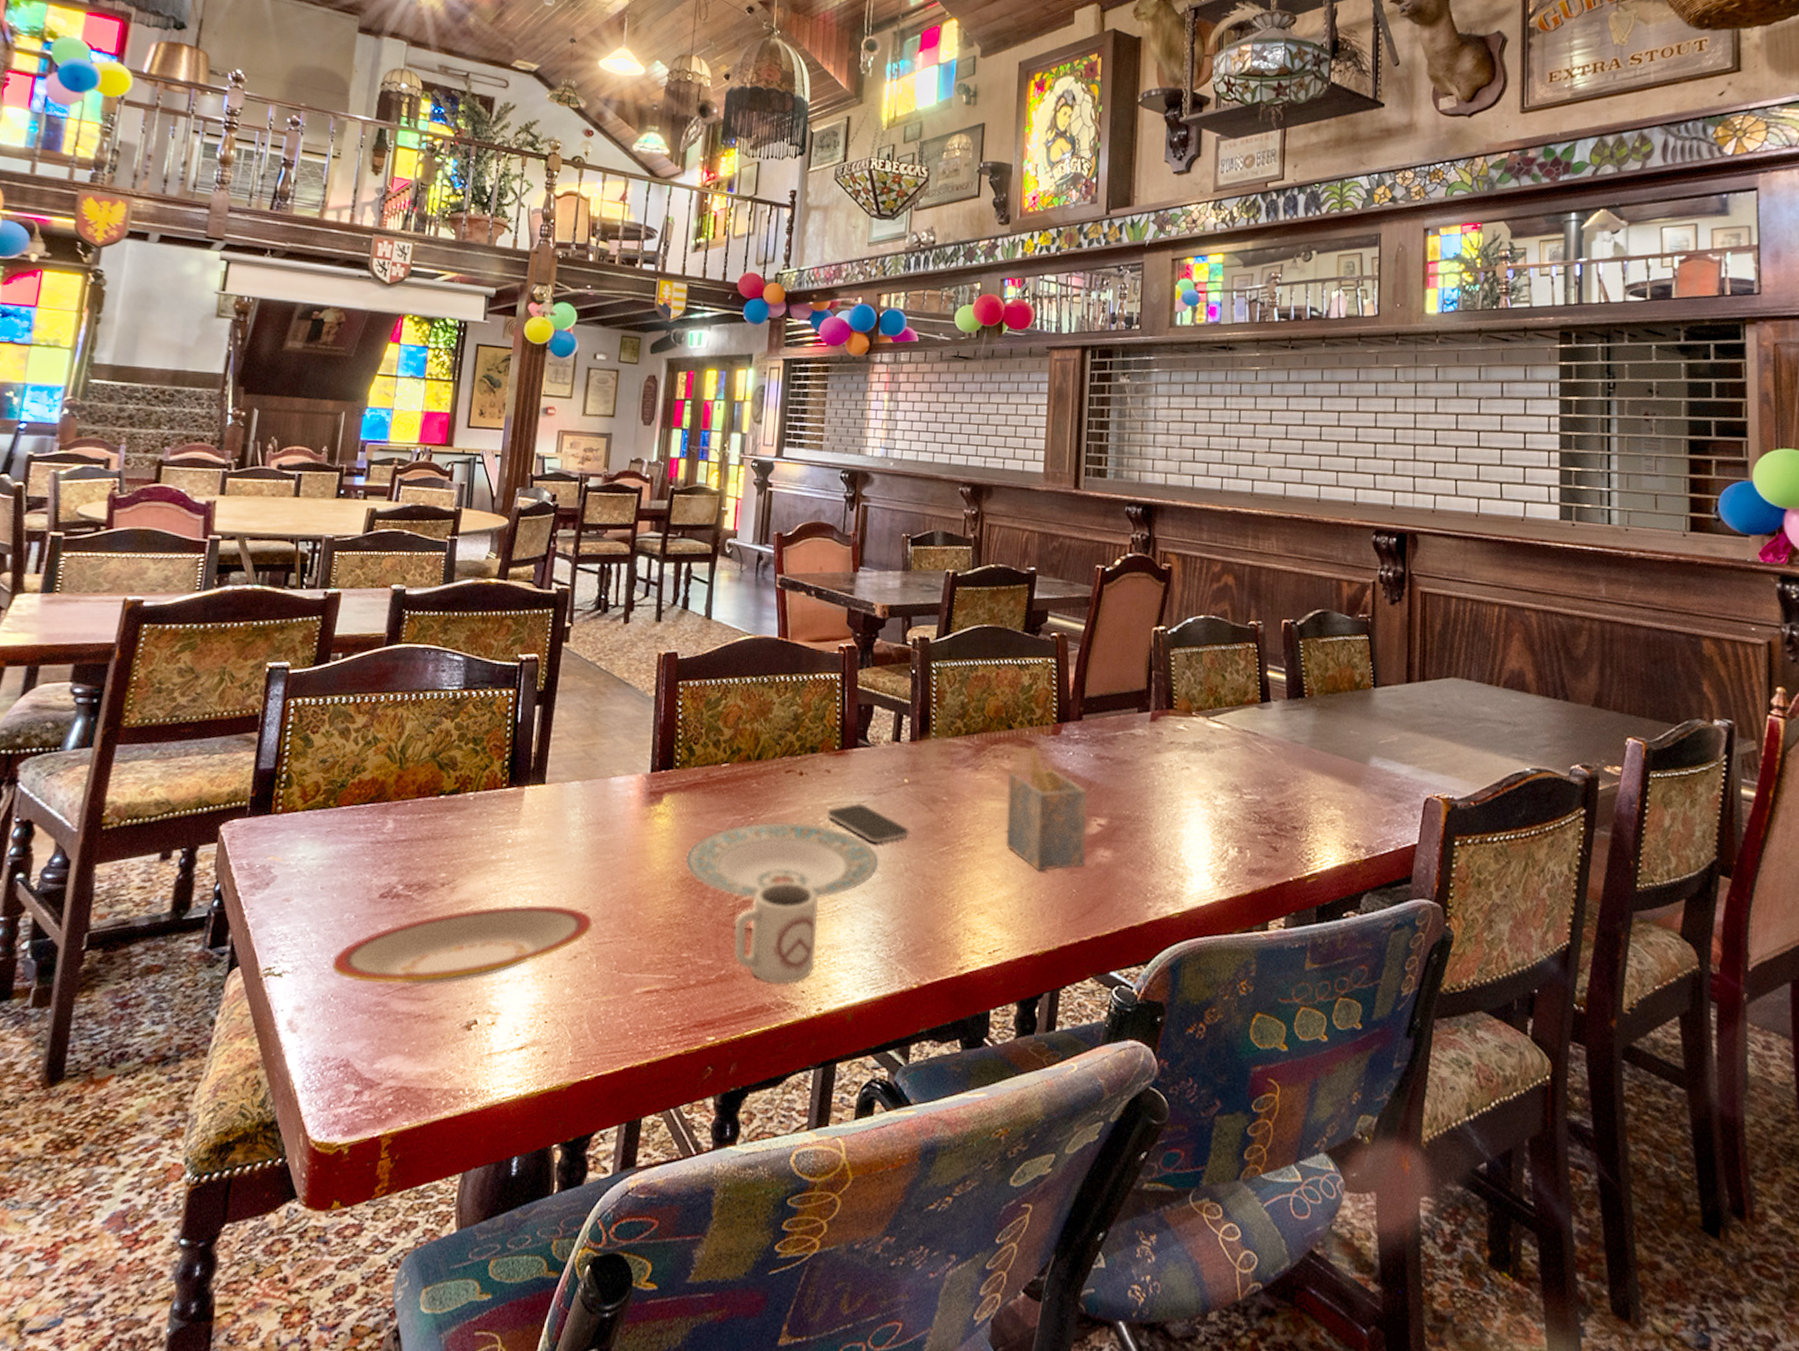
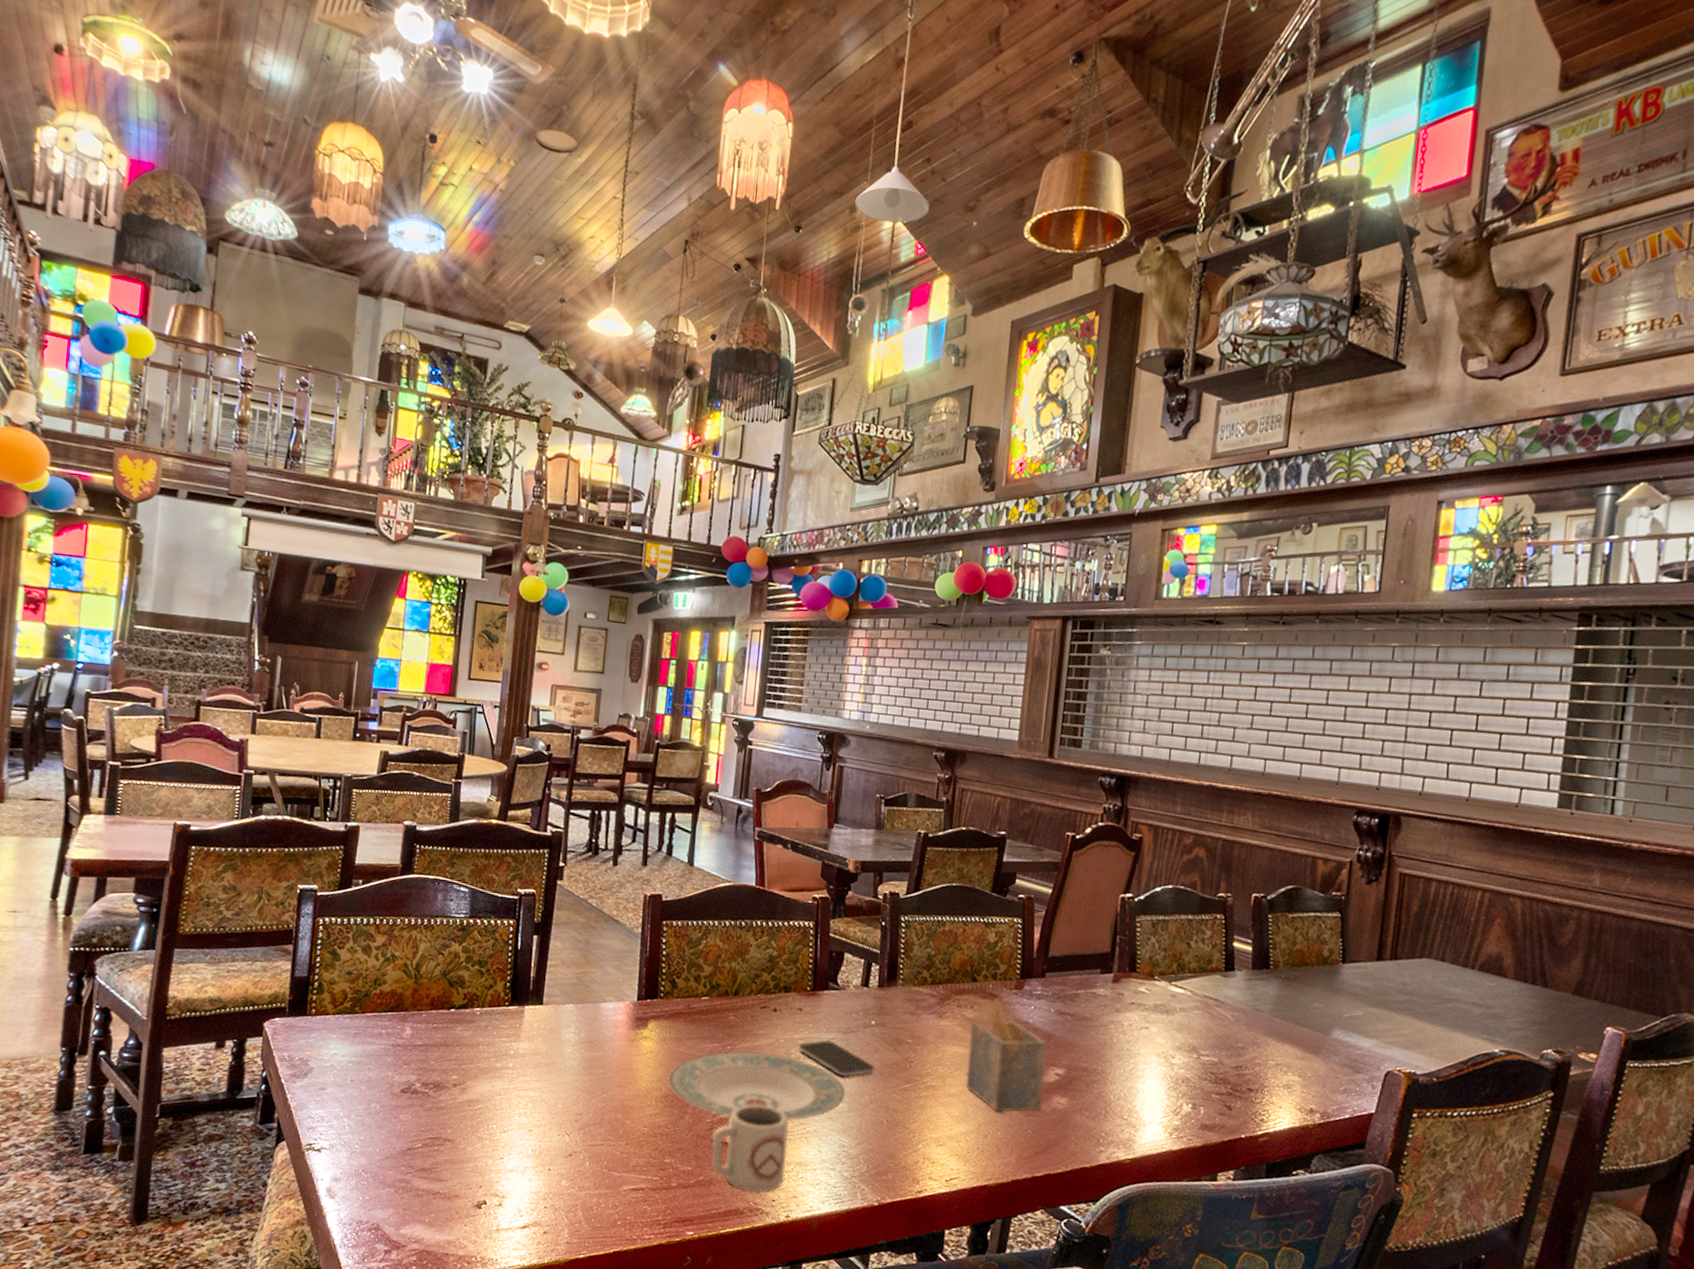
plate: present [332,905,593,985] -> none [362,1107,586,1168]

